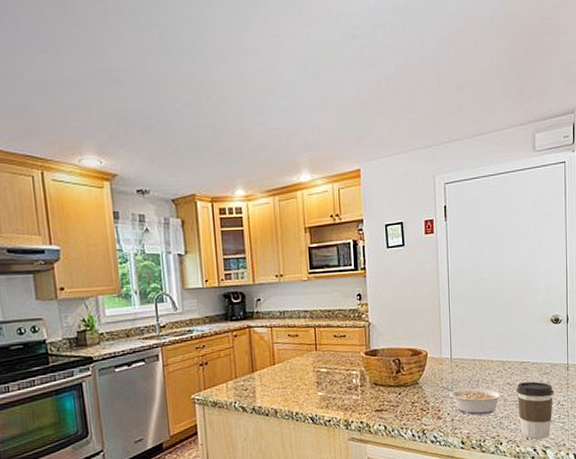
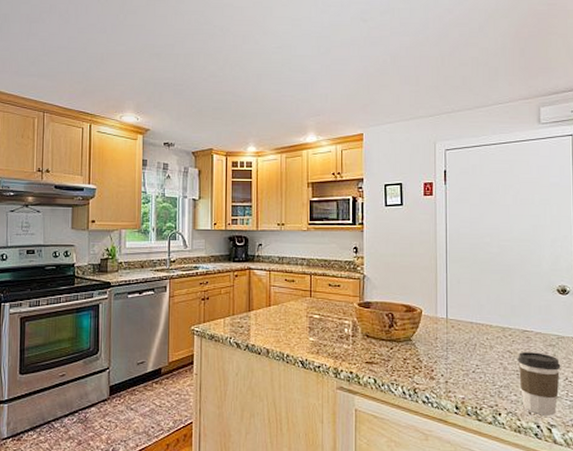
legume: present [442,385,503,415] -> none [436,345,502,381]

